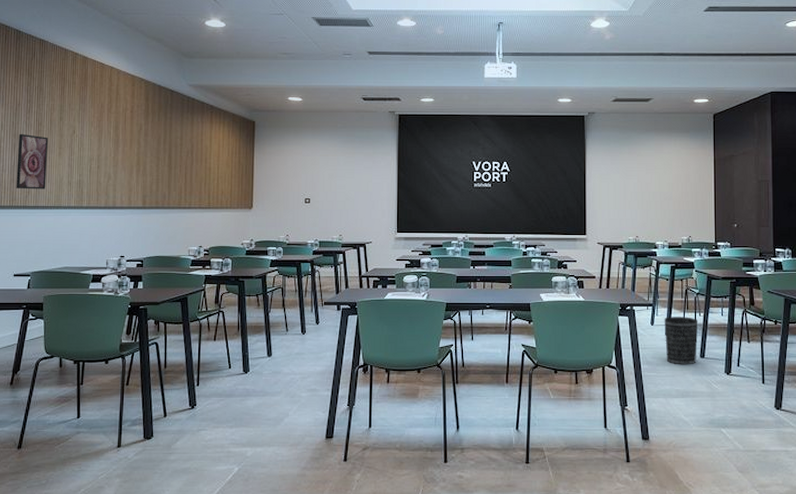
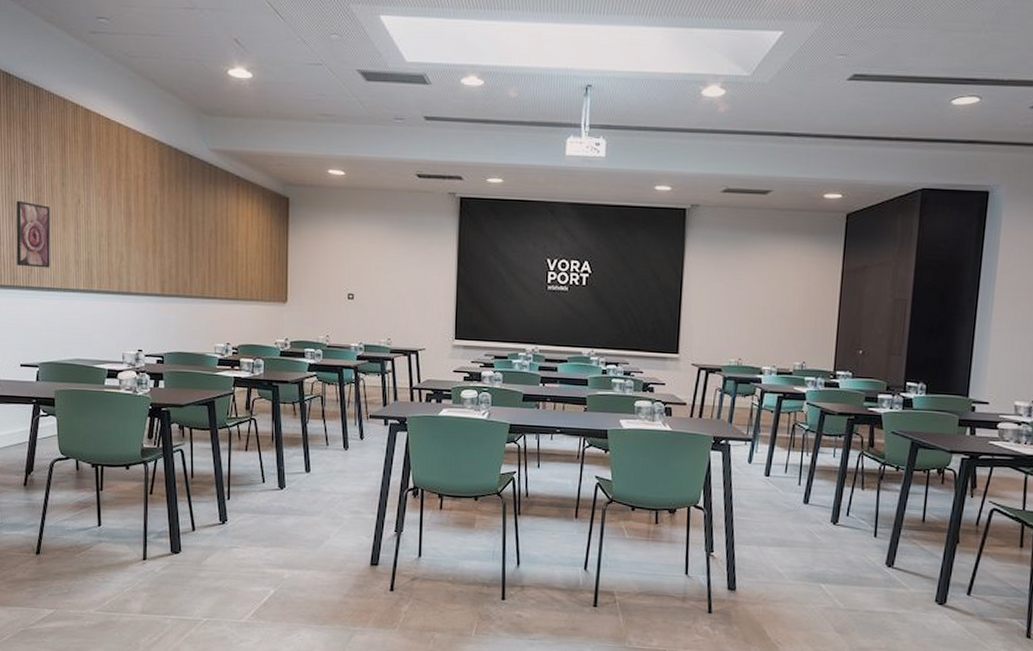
wastebasket: present [664,317,698,365] -> none [763,455,805,511]

